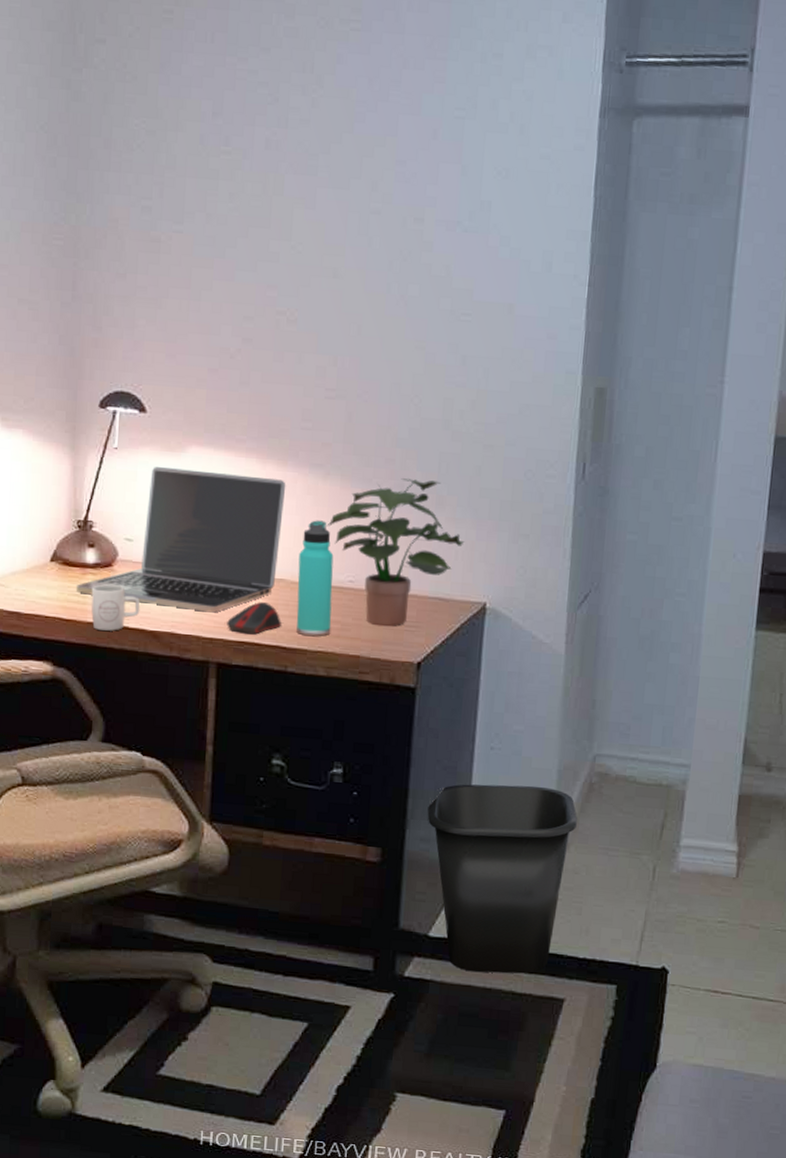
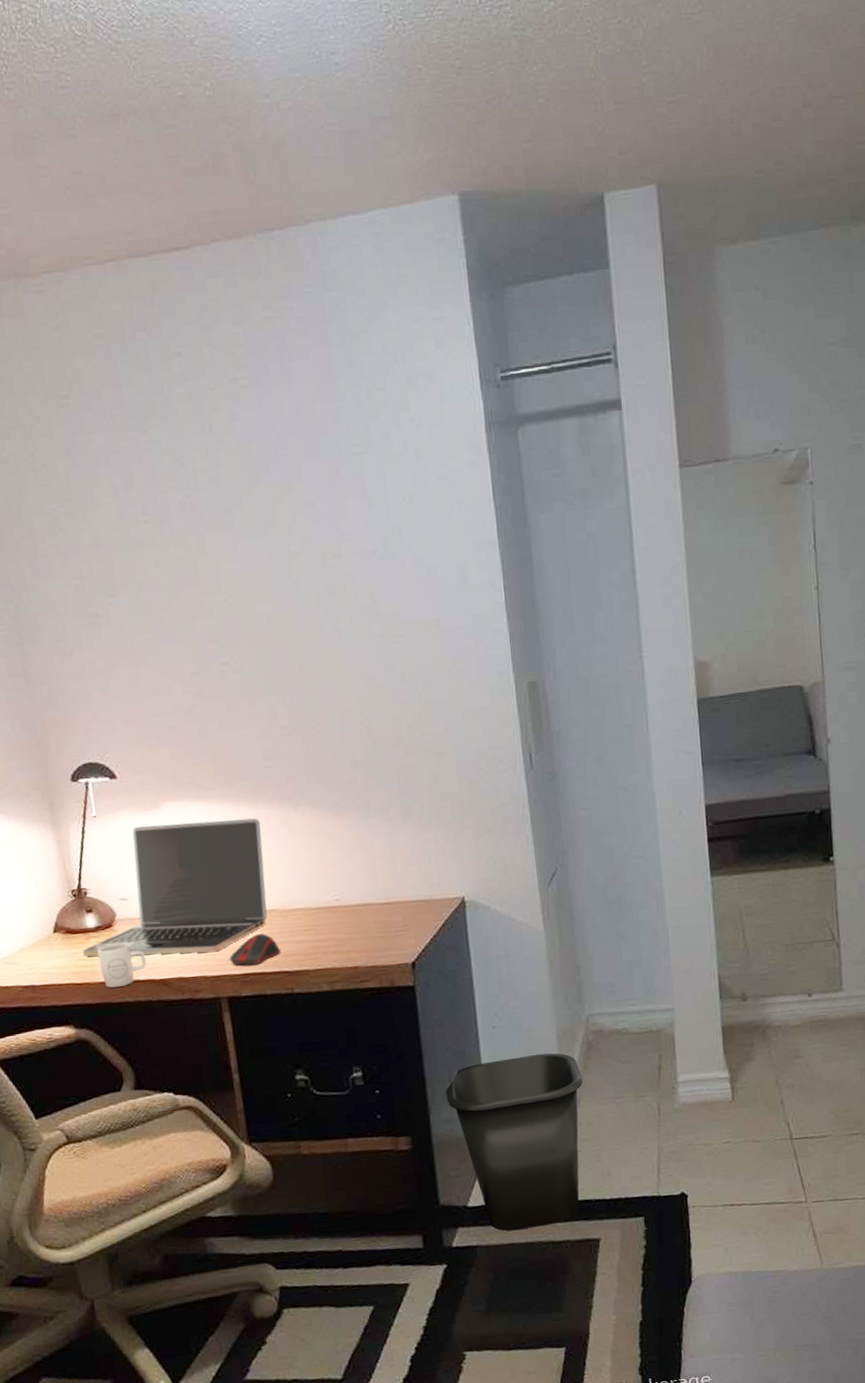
thermos bottle: present [296,520,334,637] -> none [284,849,328,957]
potted plant: present [326,478,465,626] -> none [305,794,434,936]

